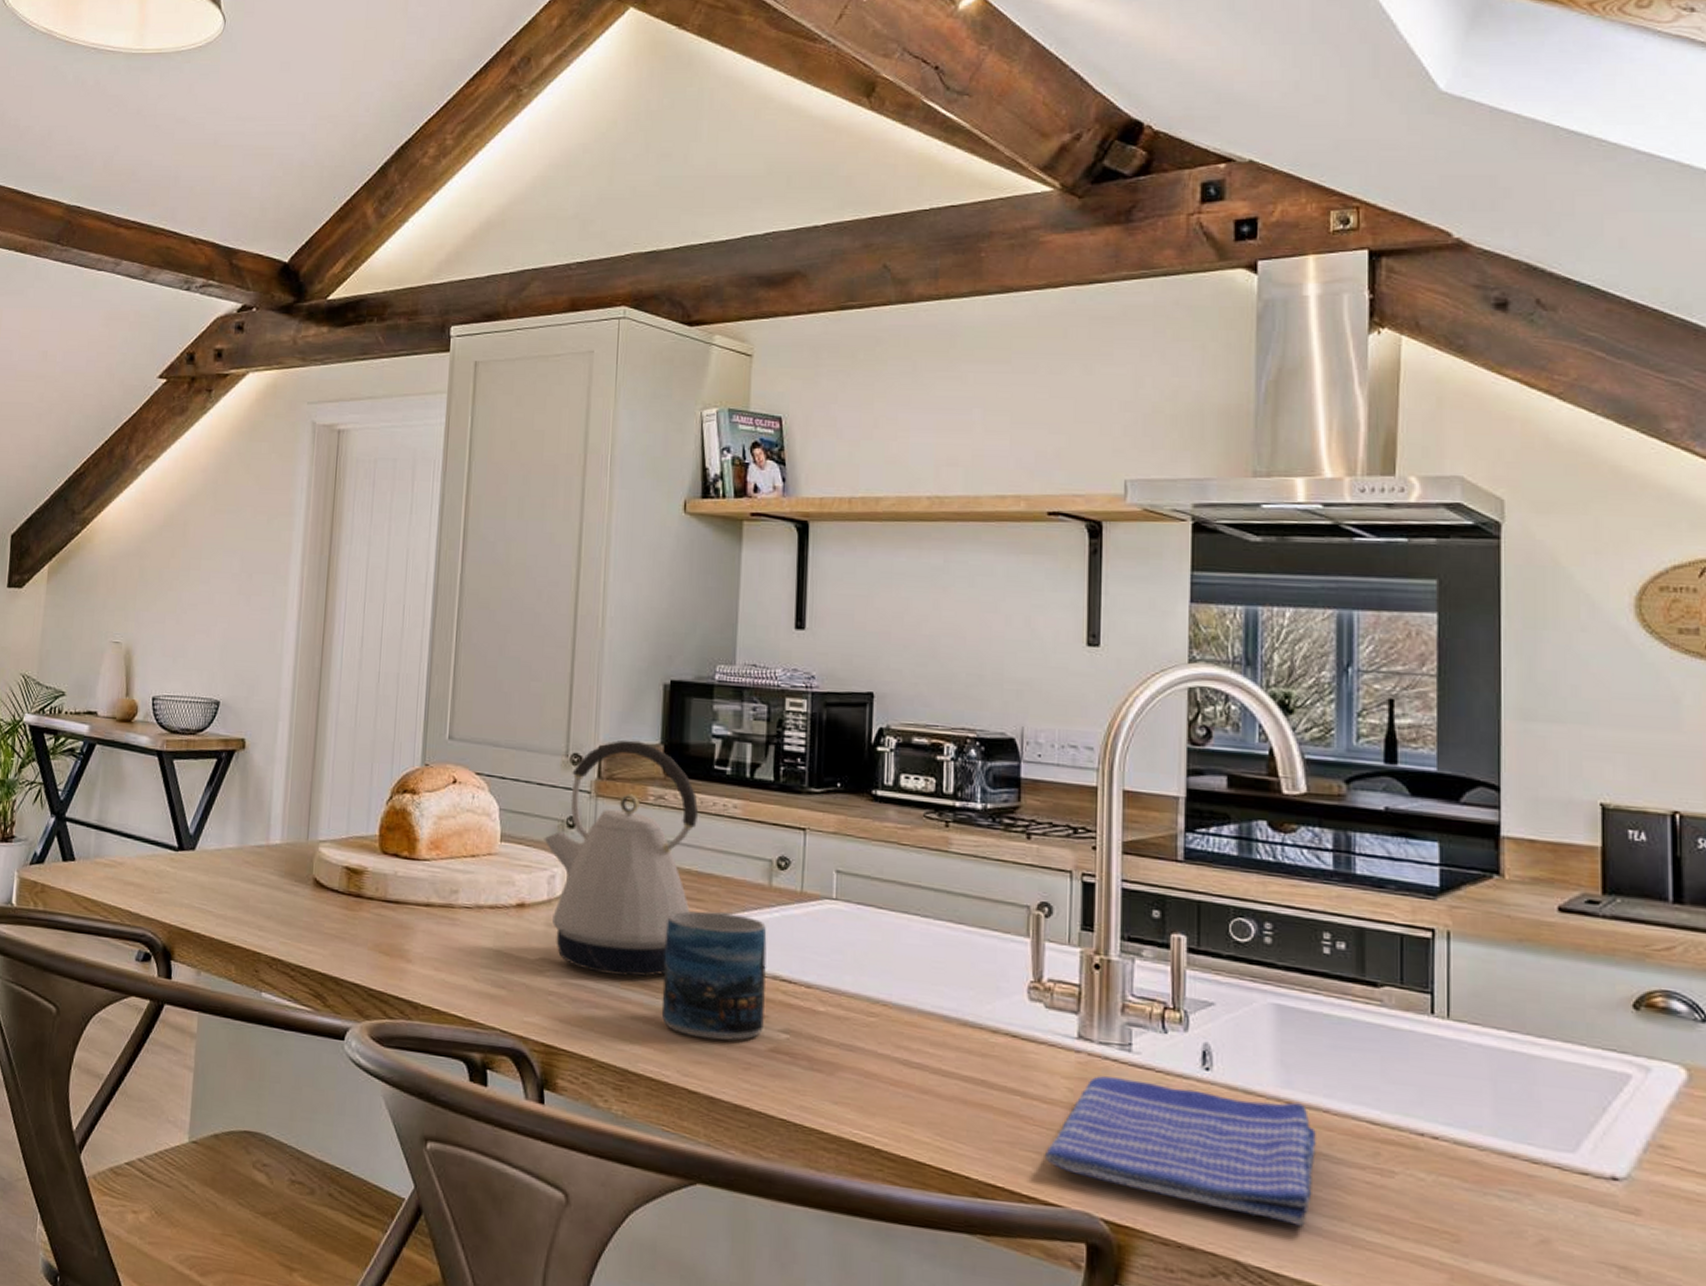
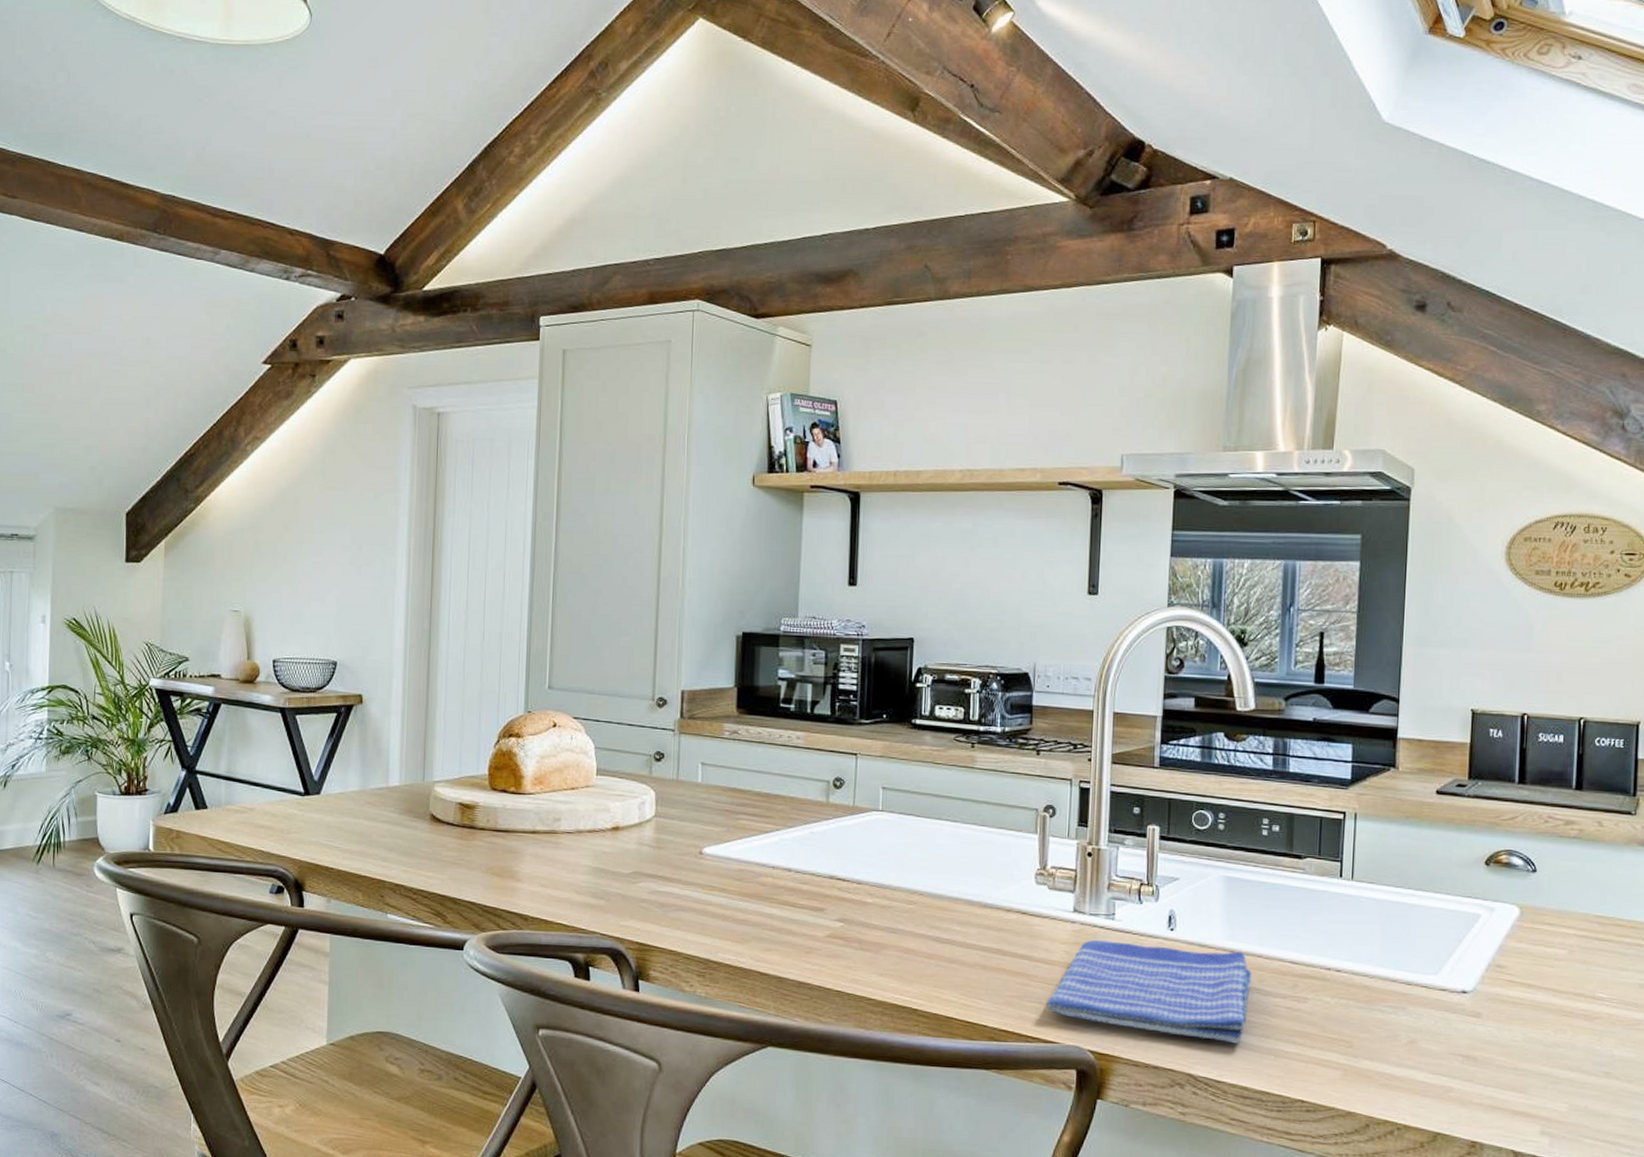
kettle: present [544,740,699,977] -> none [634,684,768,884]
mug: present [661,910,767,1041] -> none [737,826,825,931]

